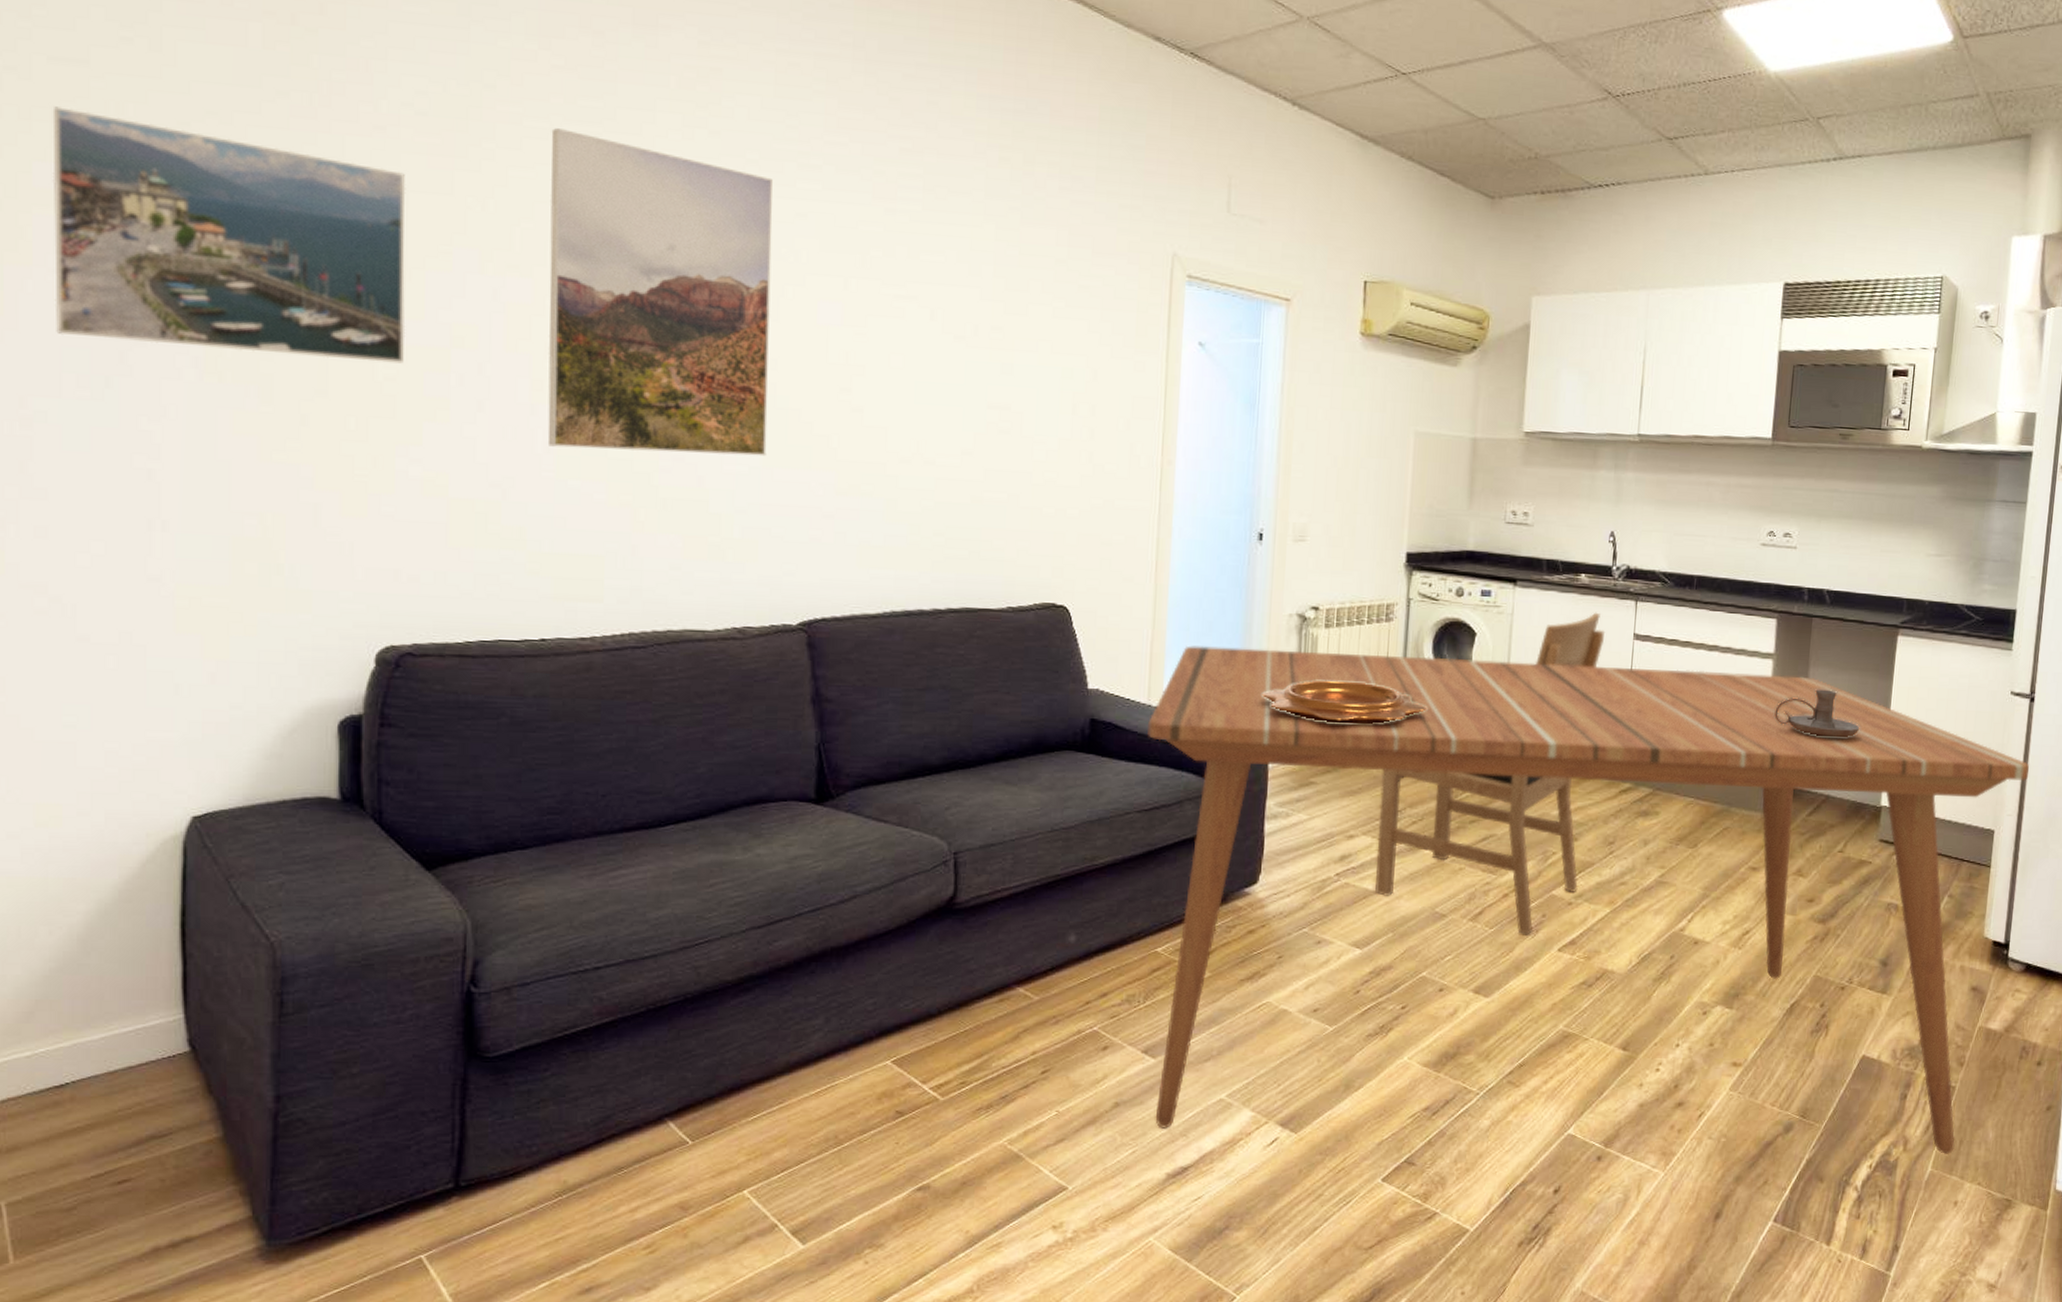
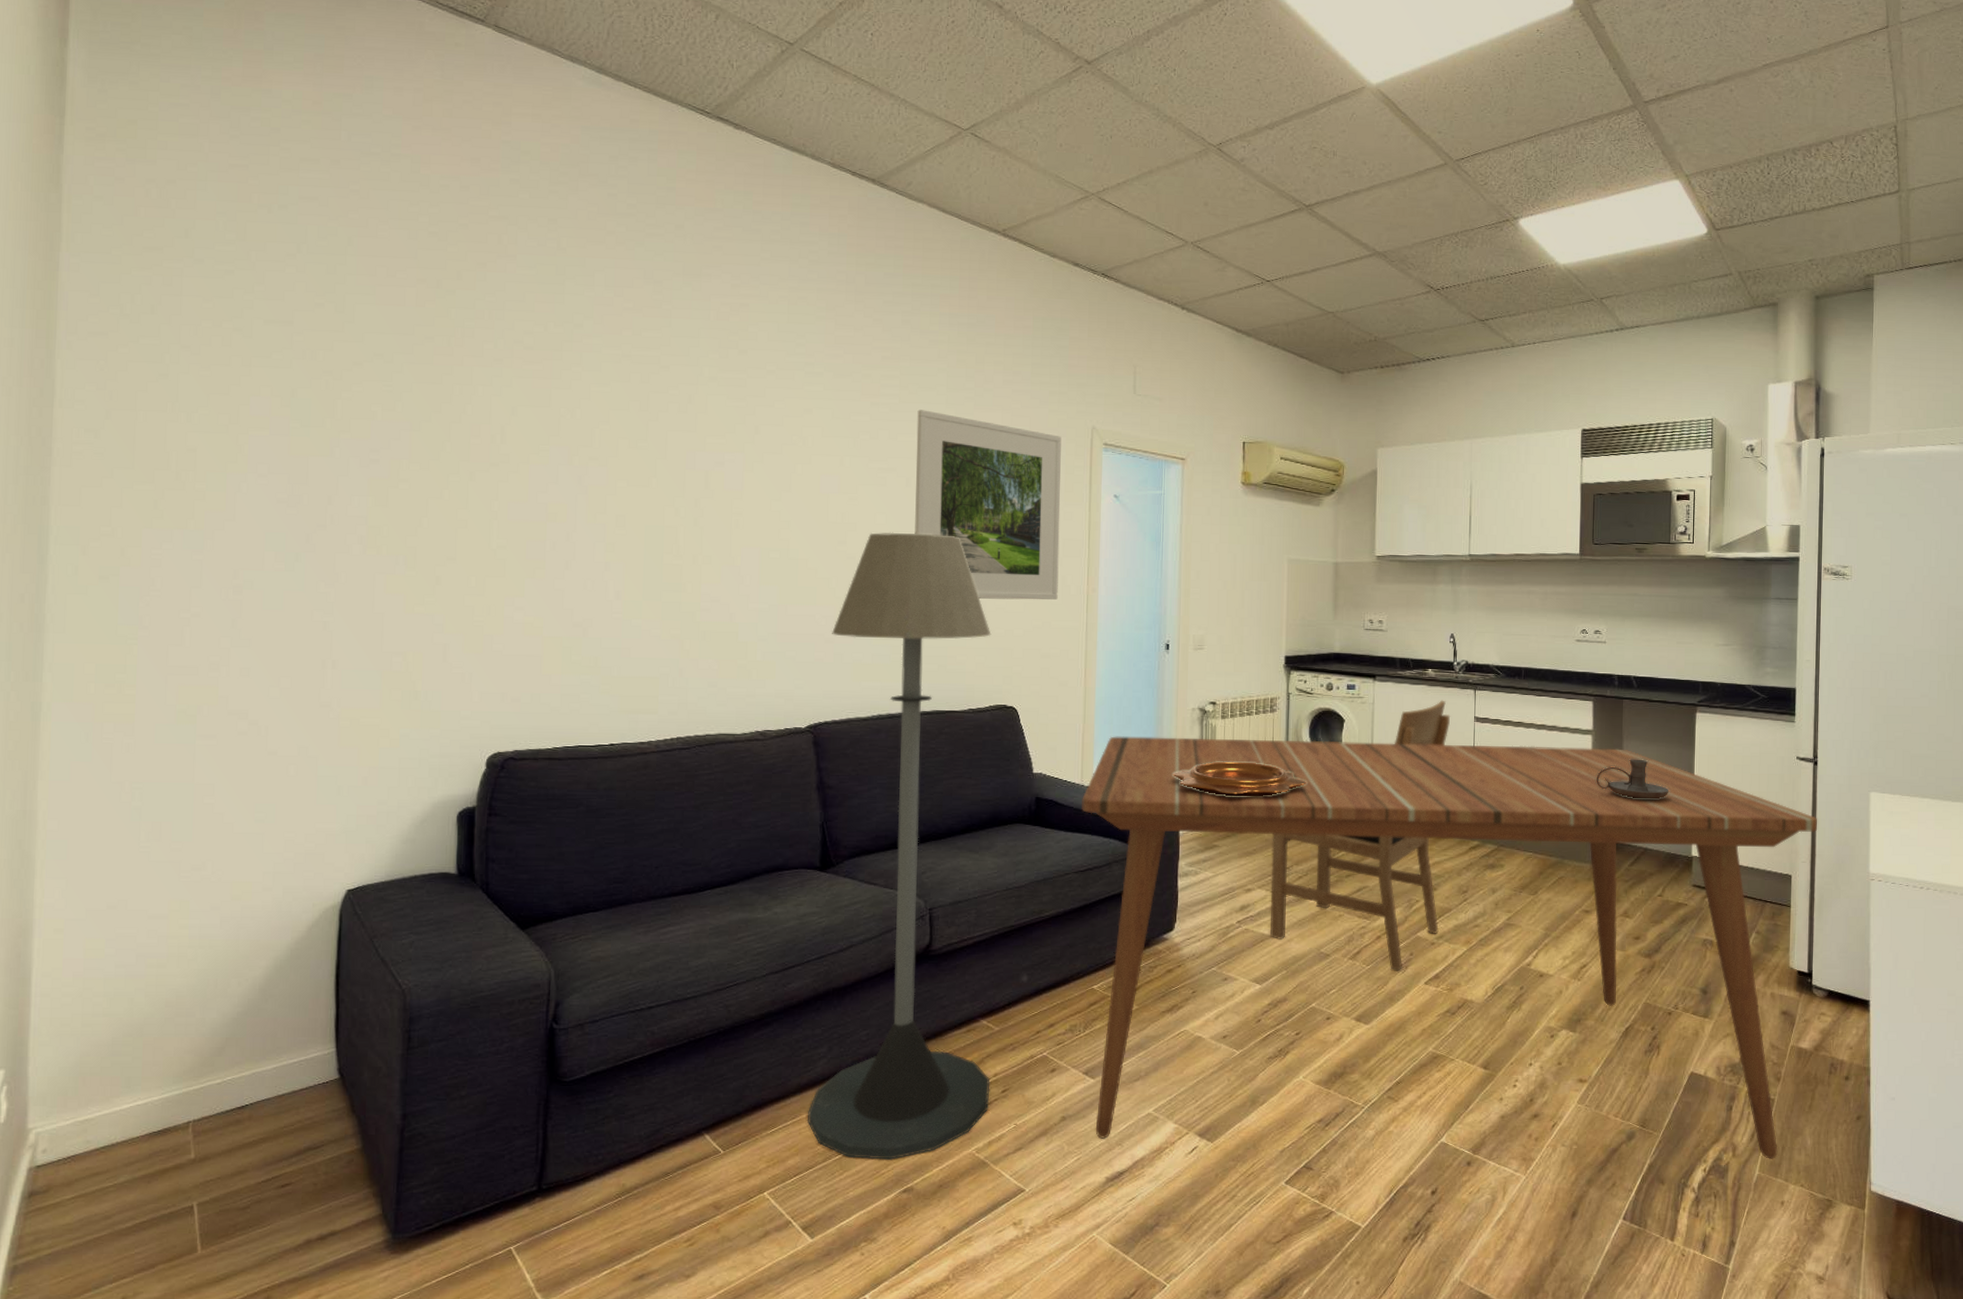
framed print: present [52,106,406,364] -> none [261,356,517,535]
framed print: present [547,128,773,457] -> none [617,354,786,596]
floor lamp: none [797,378,1038,1152] -> present [807,532,991,1160]
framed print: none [941,221,1133,473] -> present [915,410,1061,600]

